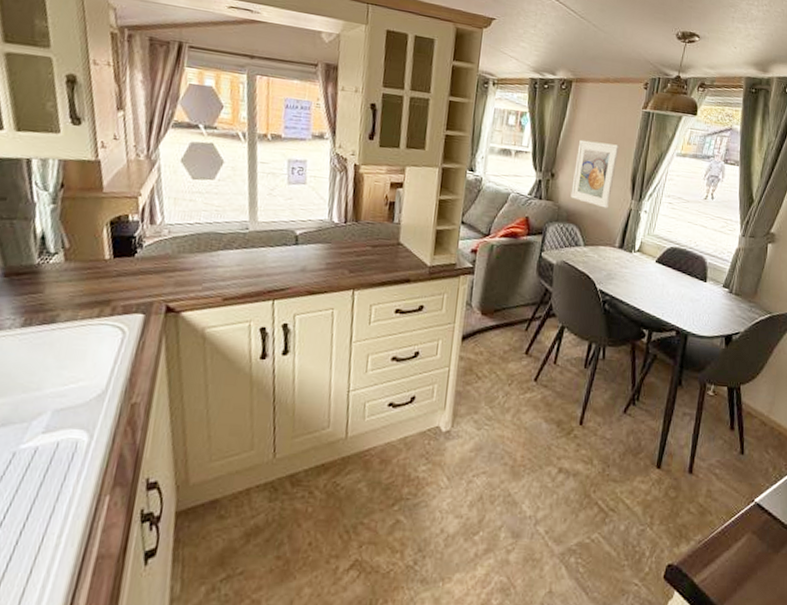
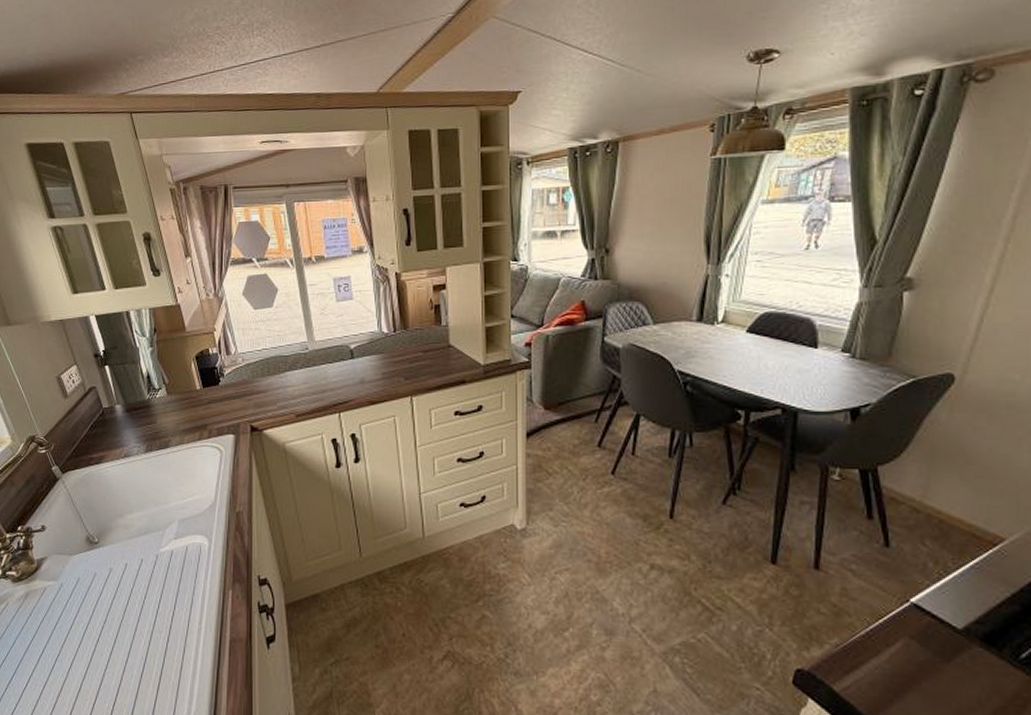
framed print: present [570,139,619,209] -> none [631,204,686,279]

